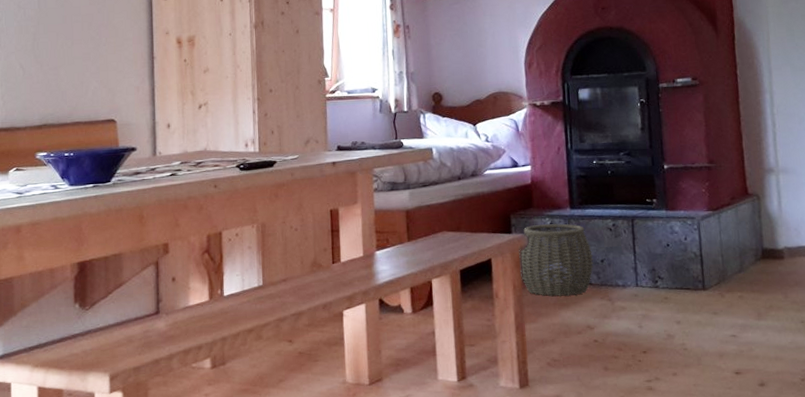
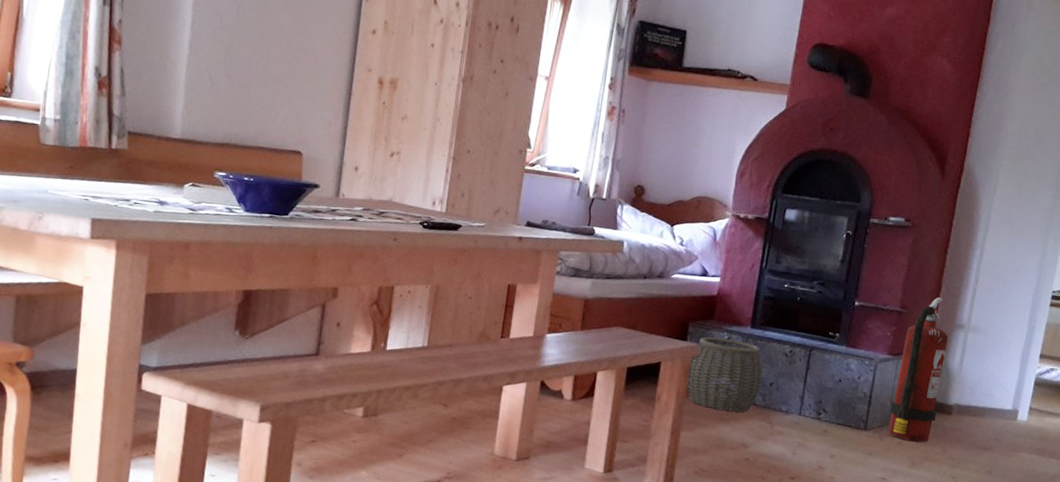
fire extinguisher: none [720,146,770,293] -> present [888,297,948,443]

